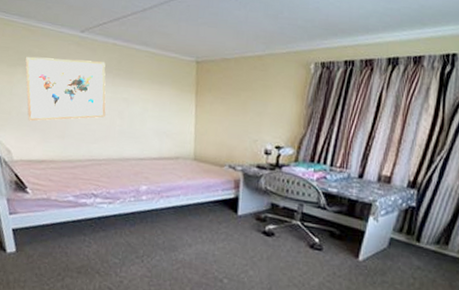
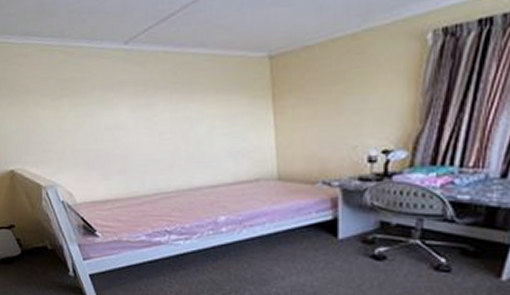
wall art: present [25,57,106,122] -> none [69,76,167,159]

